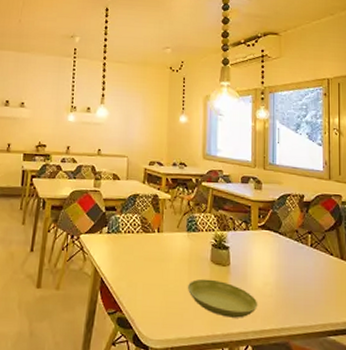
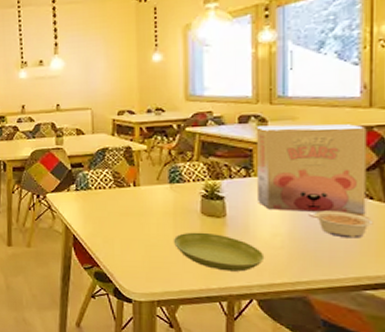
cereal box: none [253,186,328,269] -> present [256,124,367,215]
legume: none [290,263,334,289] -> present [308,210,374,239]

